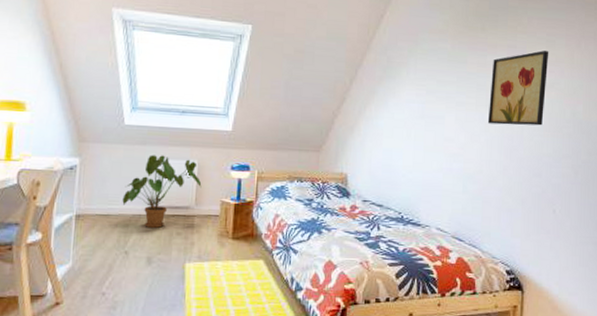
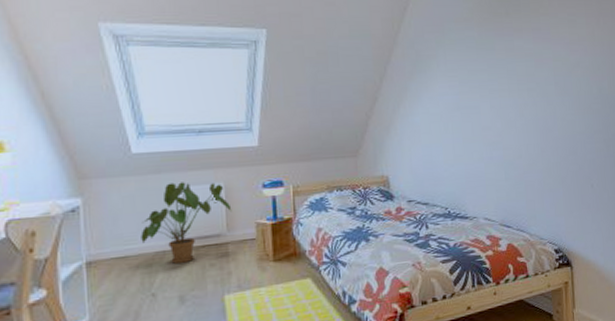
wall art: present [487,50,549,126] -> none [520,31,573,108]

